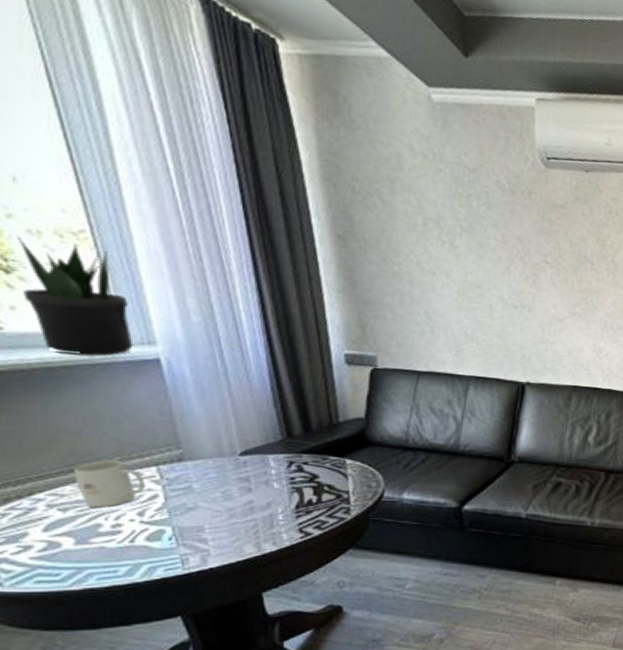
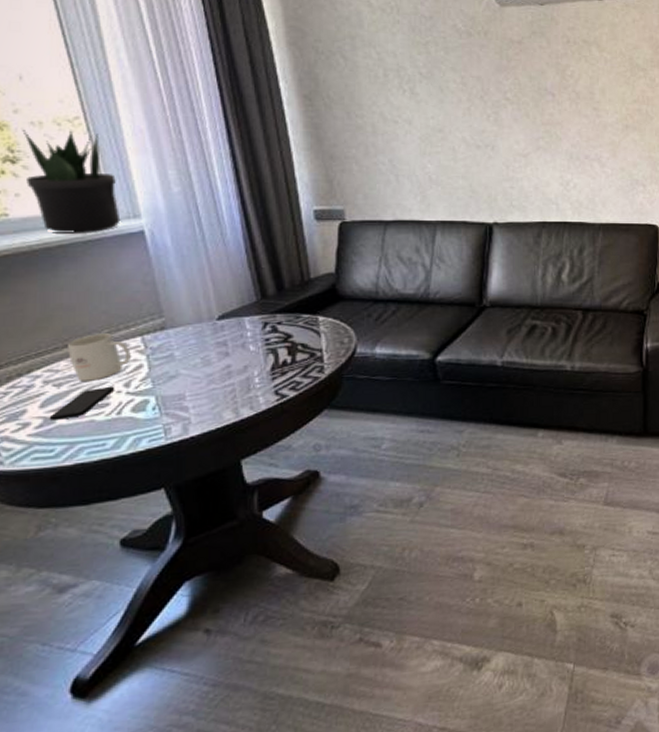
smartphone: none [54,514,128,545] -> present [49,386,115,420]

